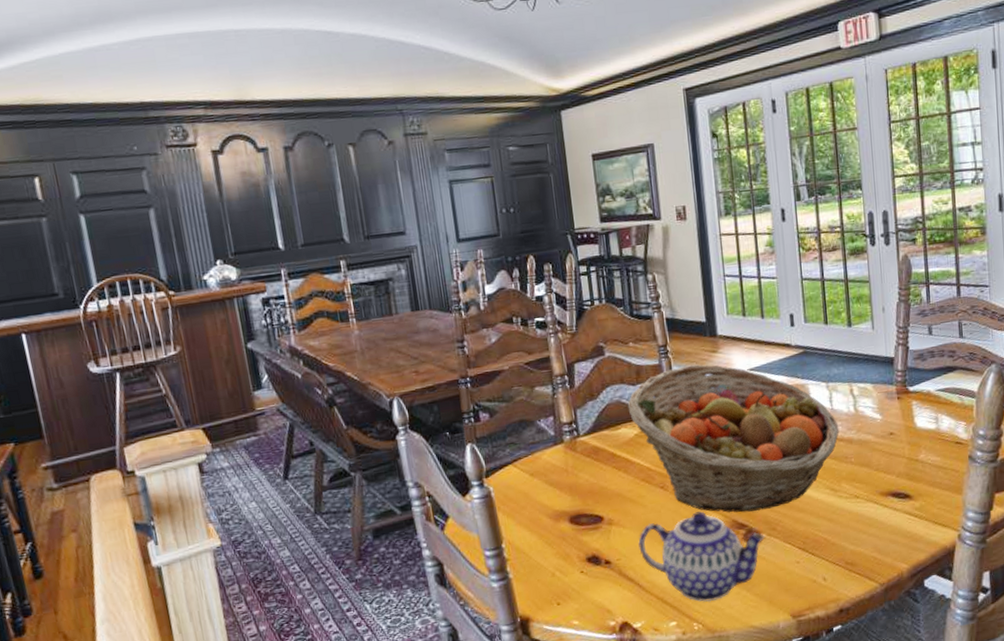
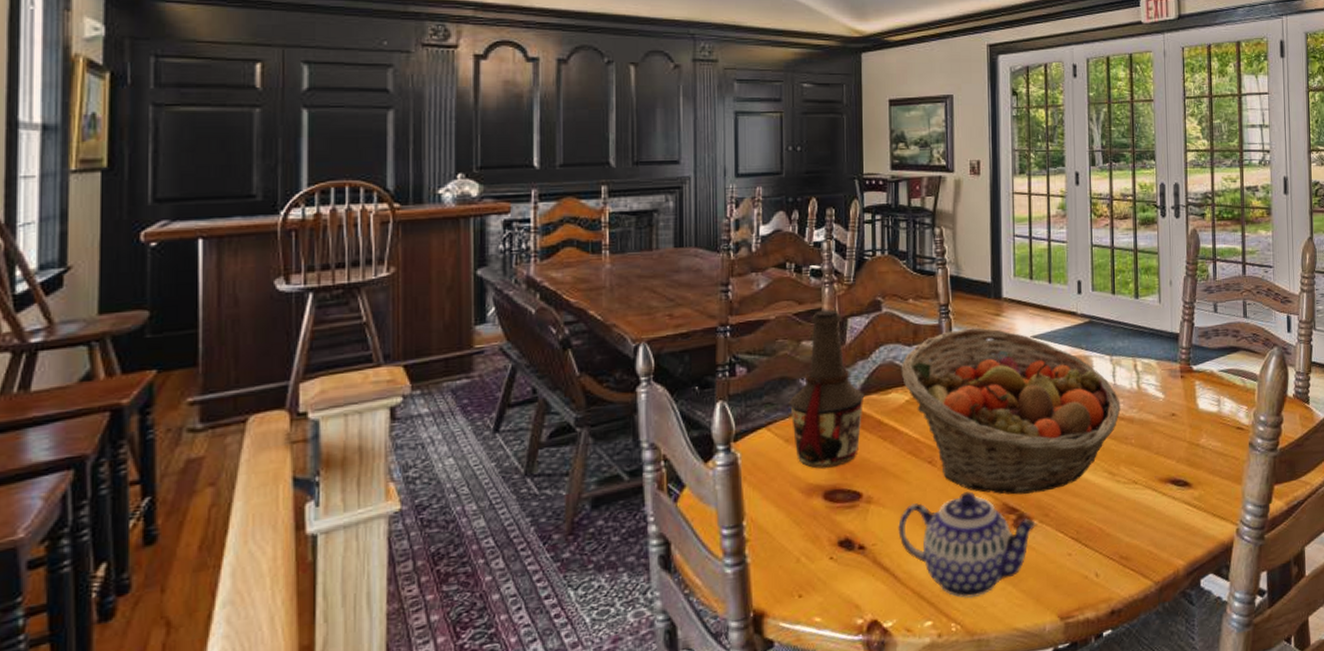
bottle: none [529,357,597,497] -> present [788,309,865,469]

